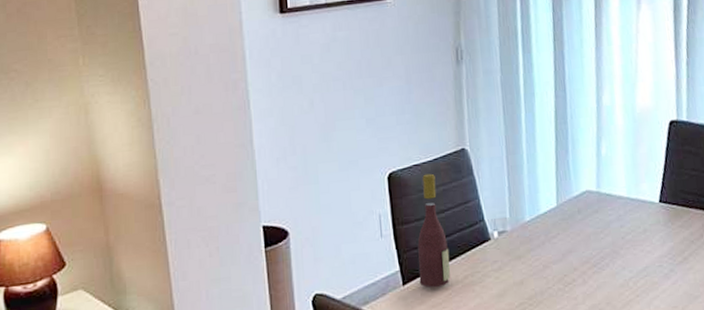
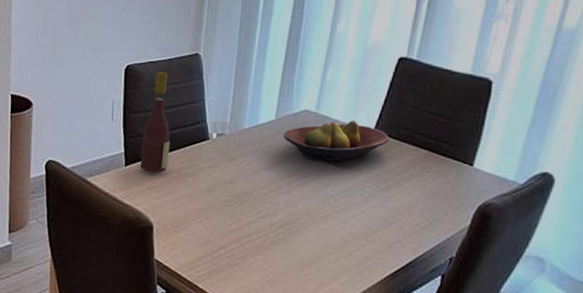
fruit bowl: none [568,194,677,244] -> present [284,121,390,162]

